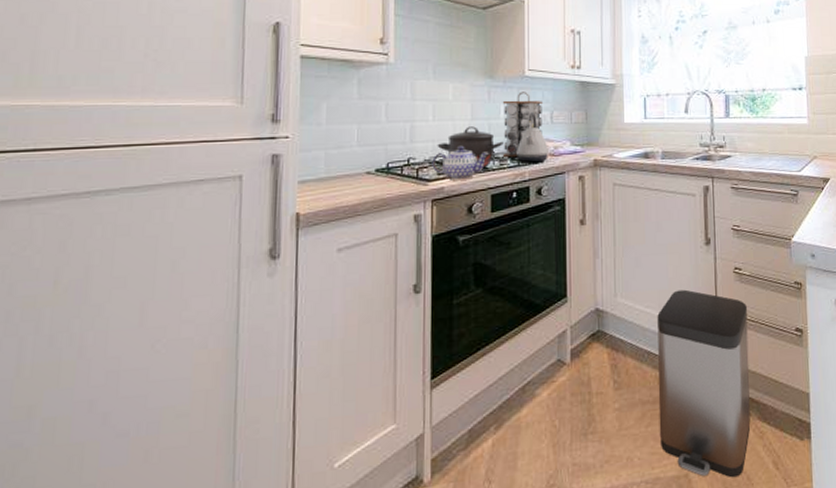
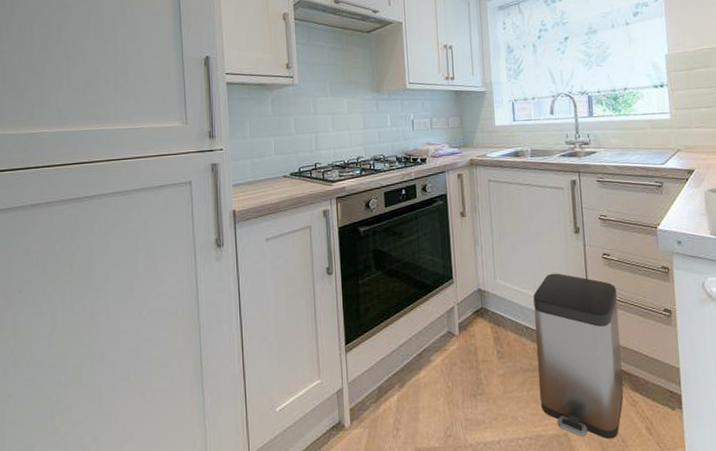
teapot: present [432,145,489,181] -> none [334,151,380,181]
cooking pot: present [437,126,504,168] -> none [337,134,392,169]
spice rack: present [502,92,544,158] -> none [388,102,424,161]
kettle: present [515,112,550,163] -> none [402,120,431,165]

